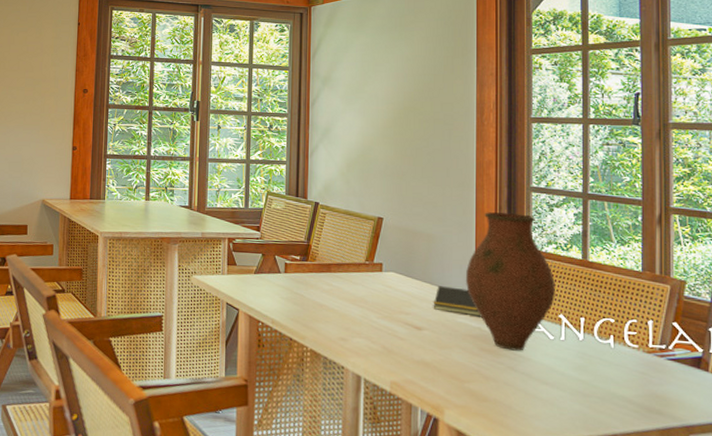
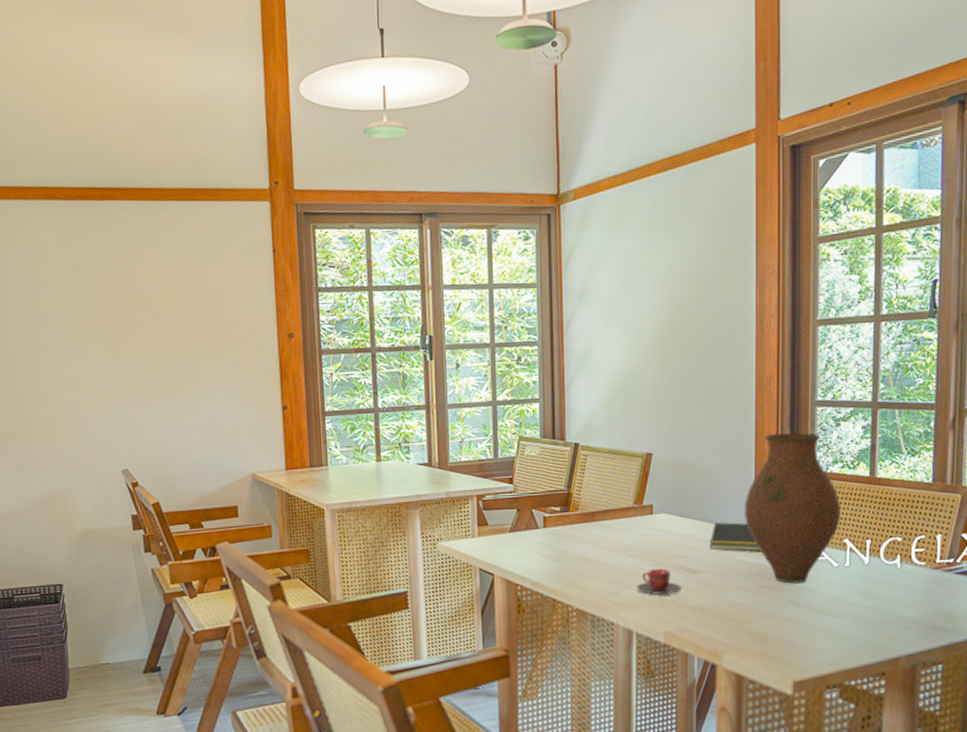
teacup: none [366,321,407,347] -> present [637,568,682,594]

